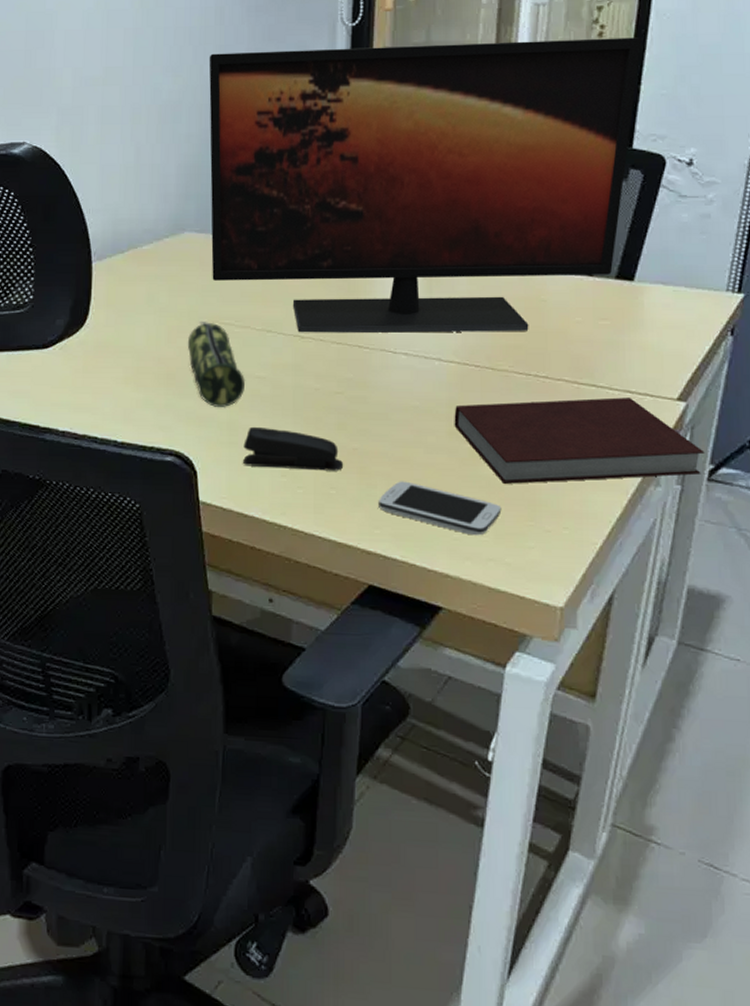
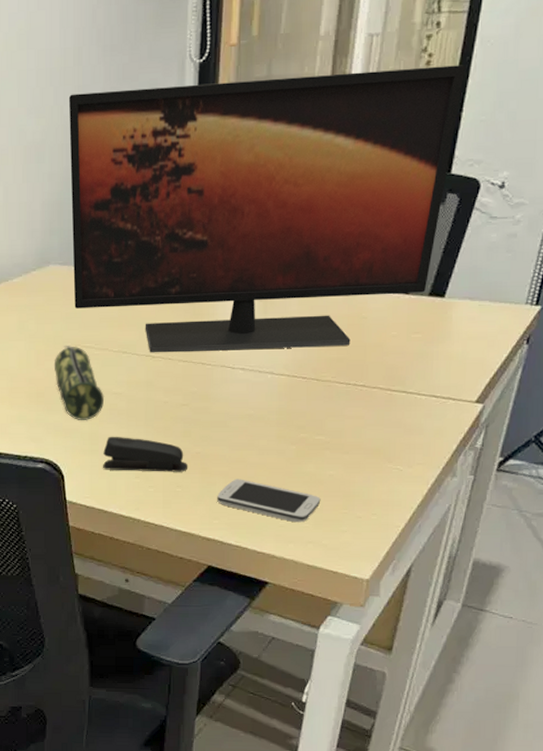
notebook: present [454,397,705,484] -> none [283,402,496,478]

